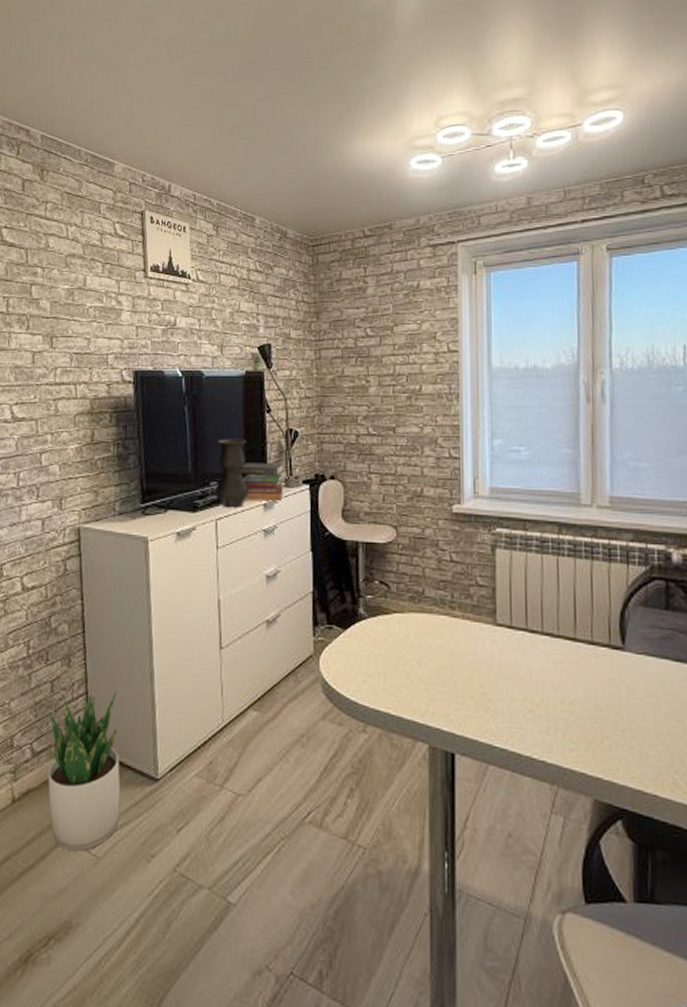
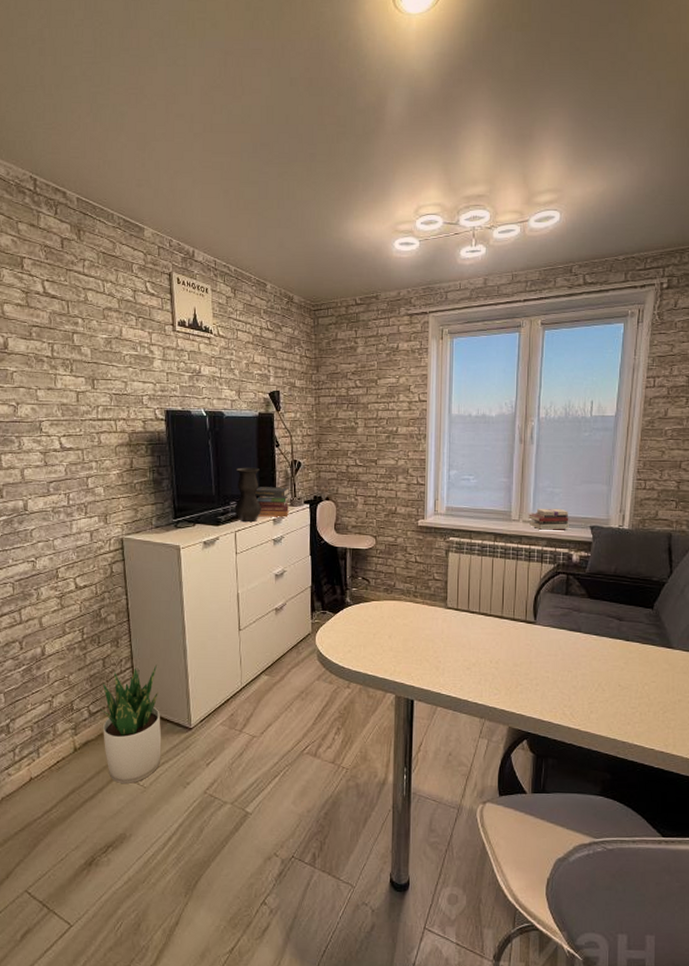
books: none [605,488,664,519] -> present [528,508,569,530]

